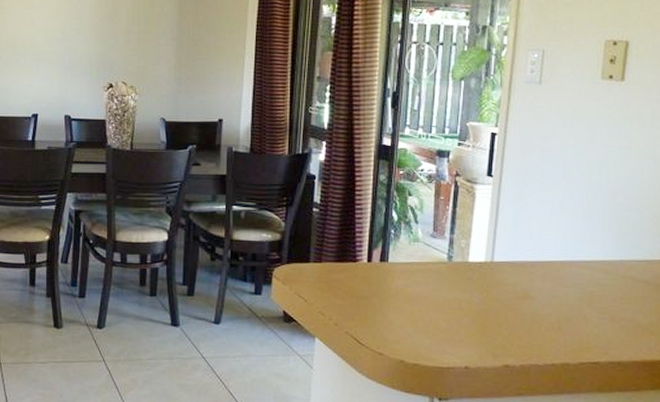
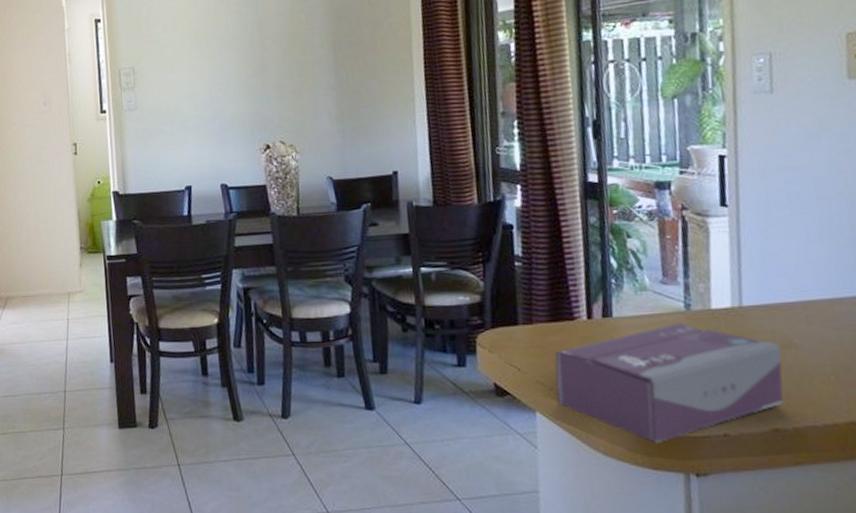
tissue box: none [335,271,519,371] -> present [555,323,784,444]

